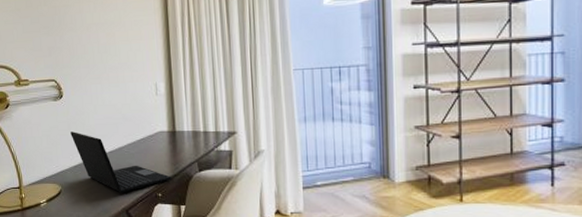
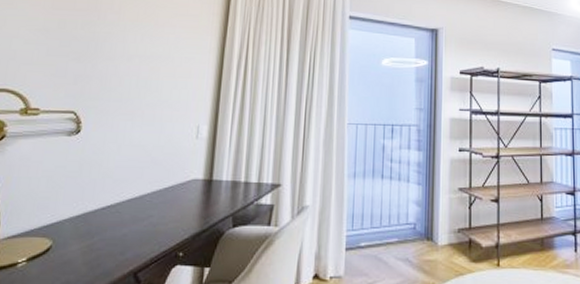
laptop: present [70,131,171,193] -> none [80,174,198,251]

